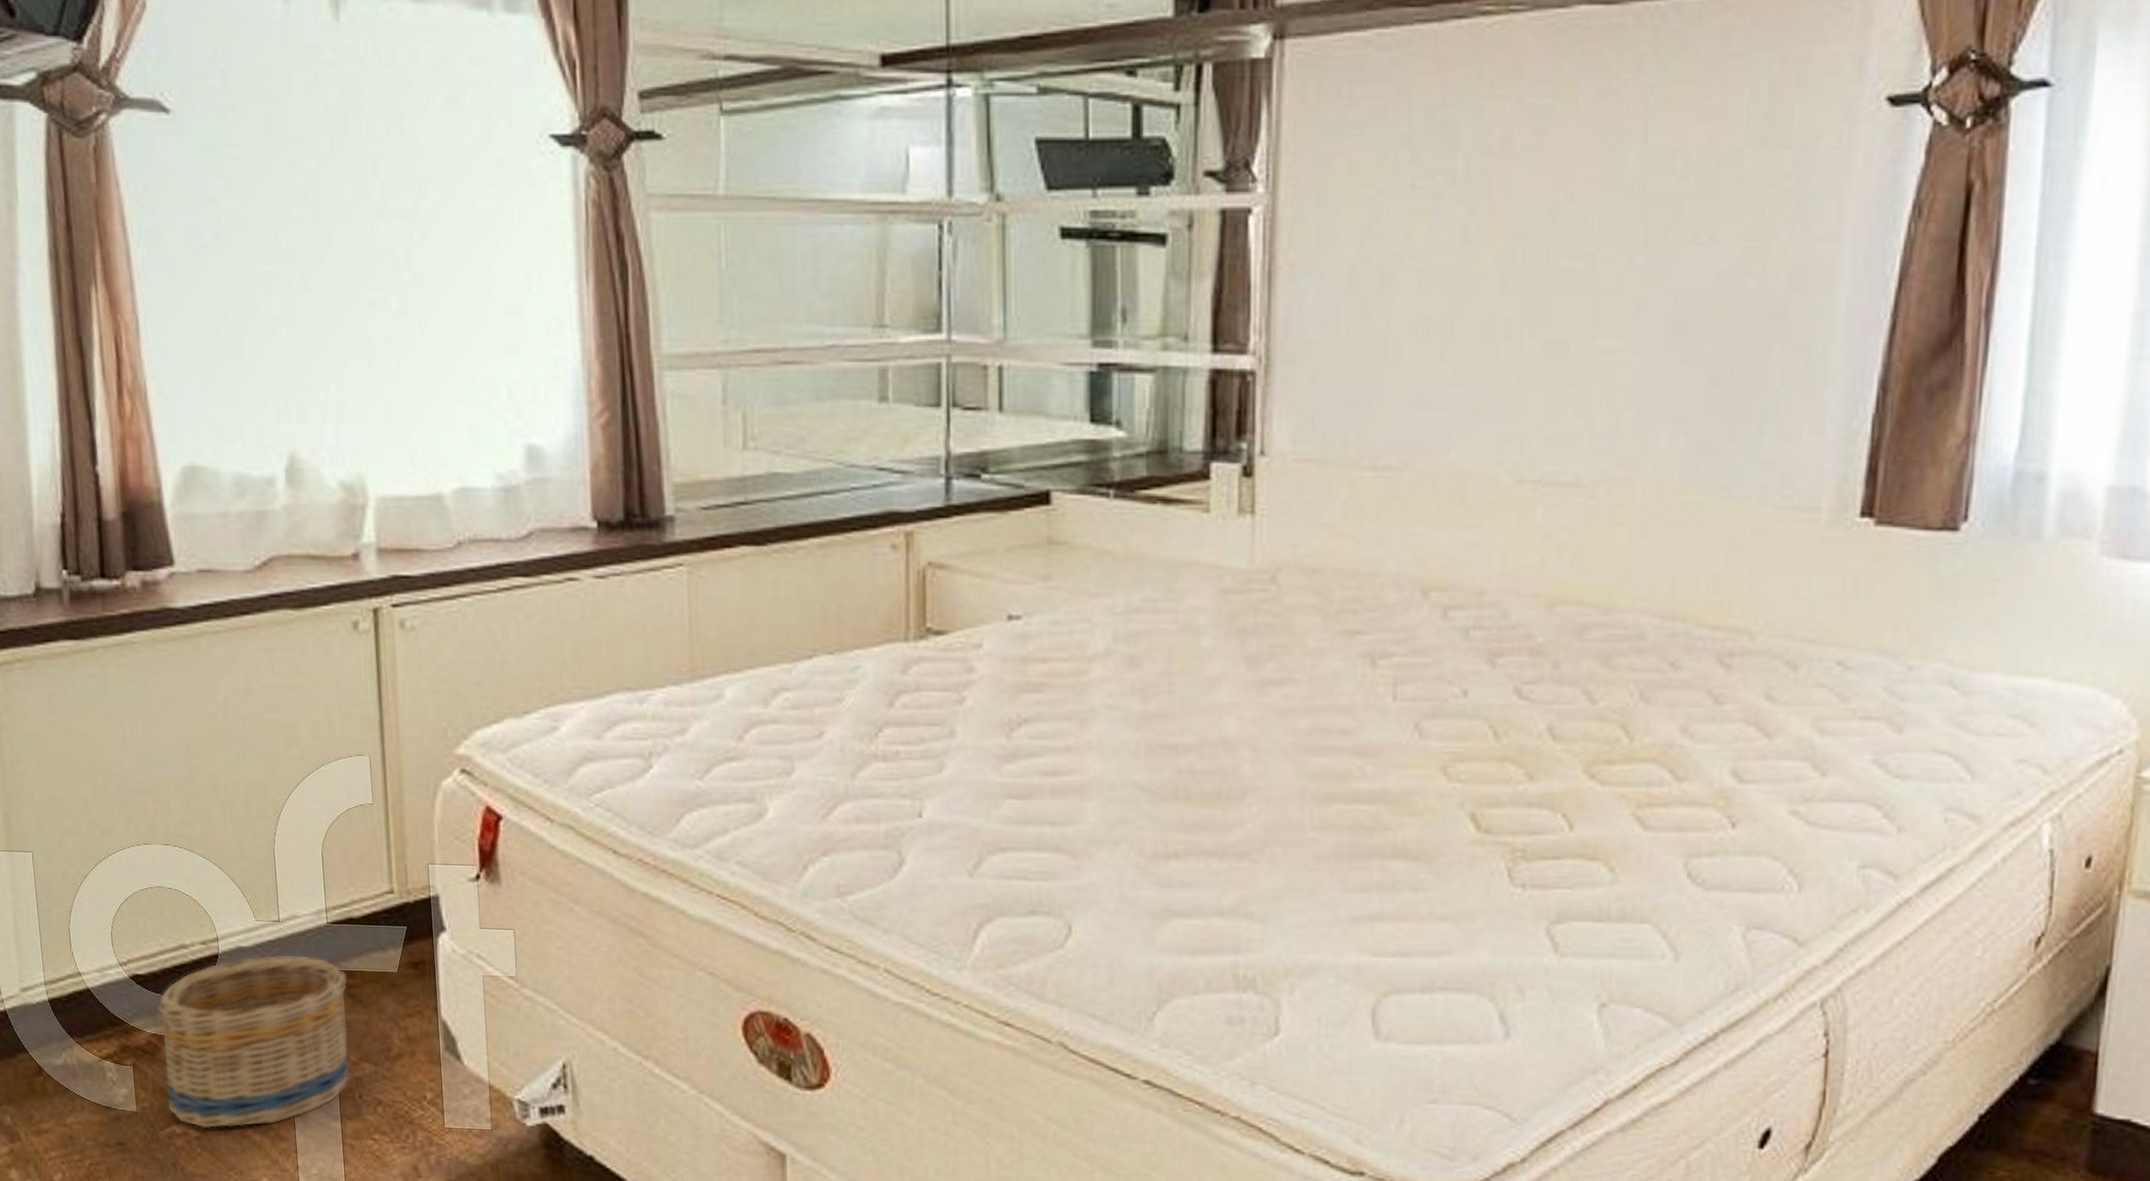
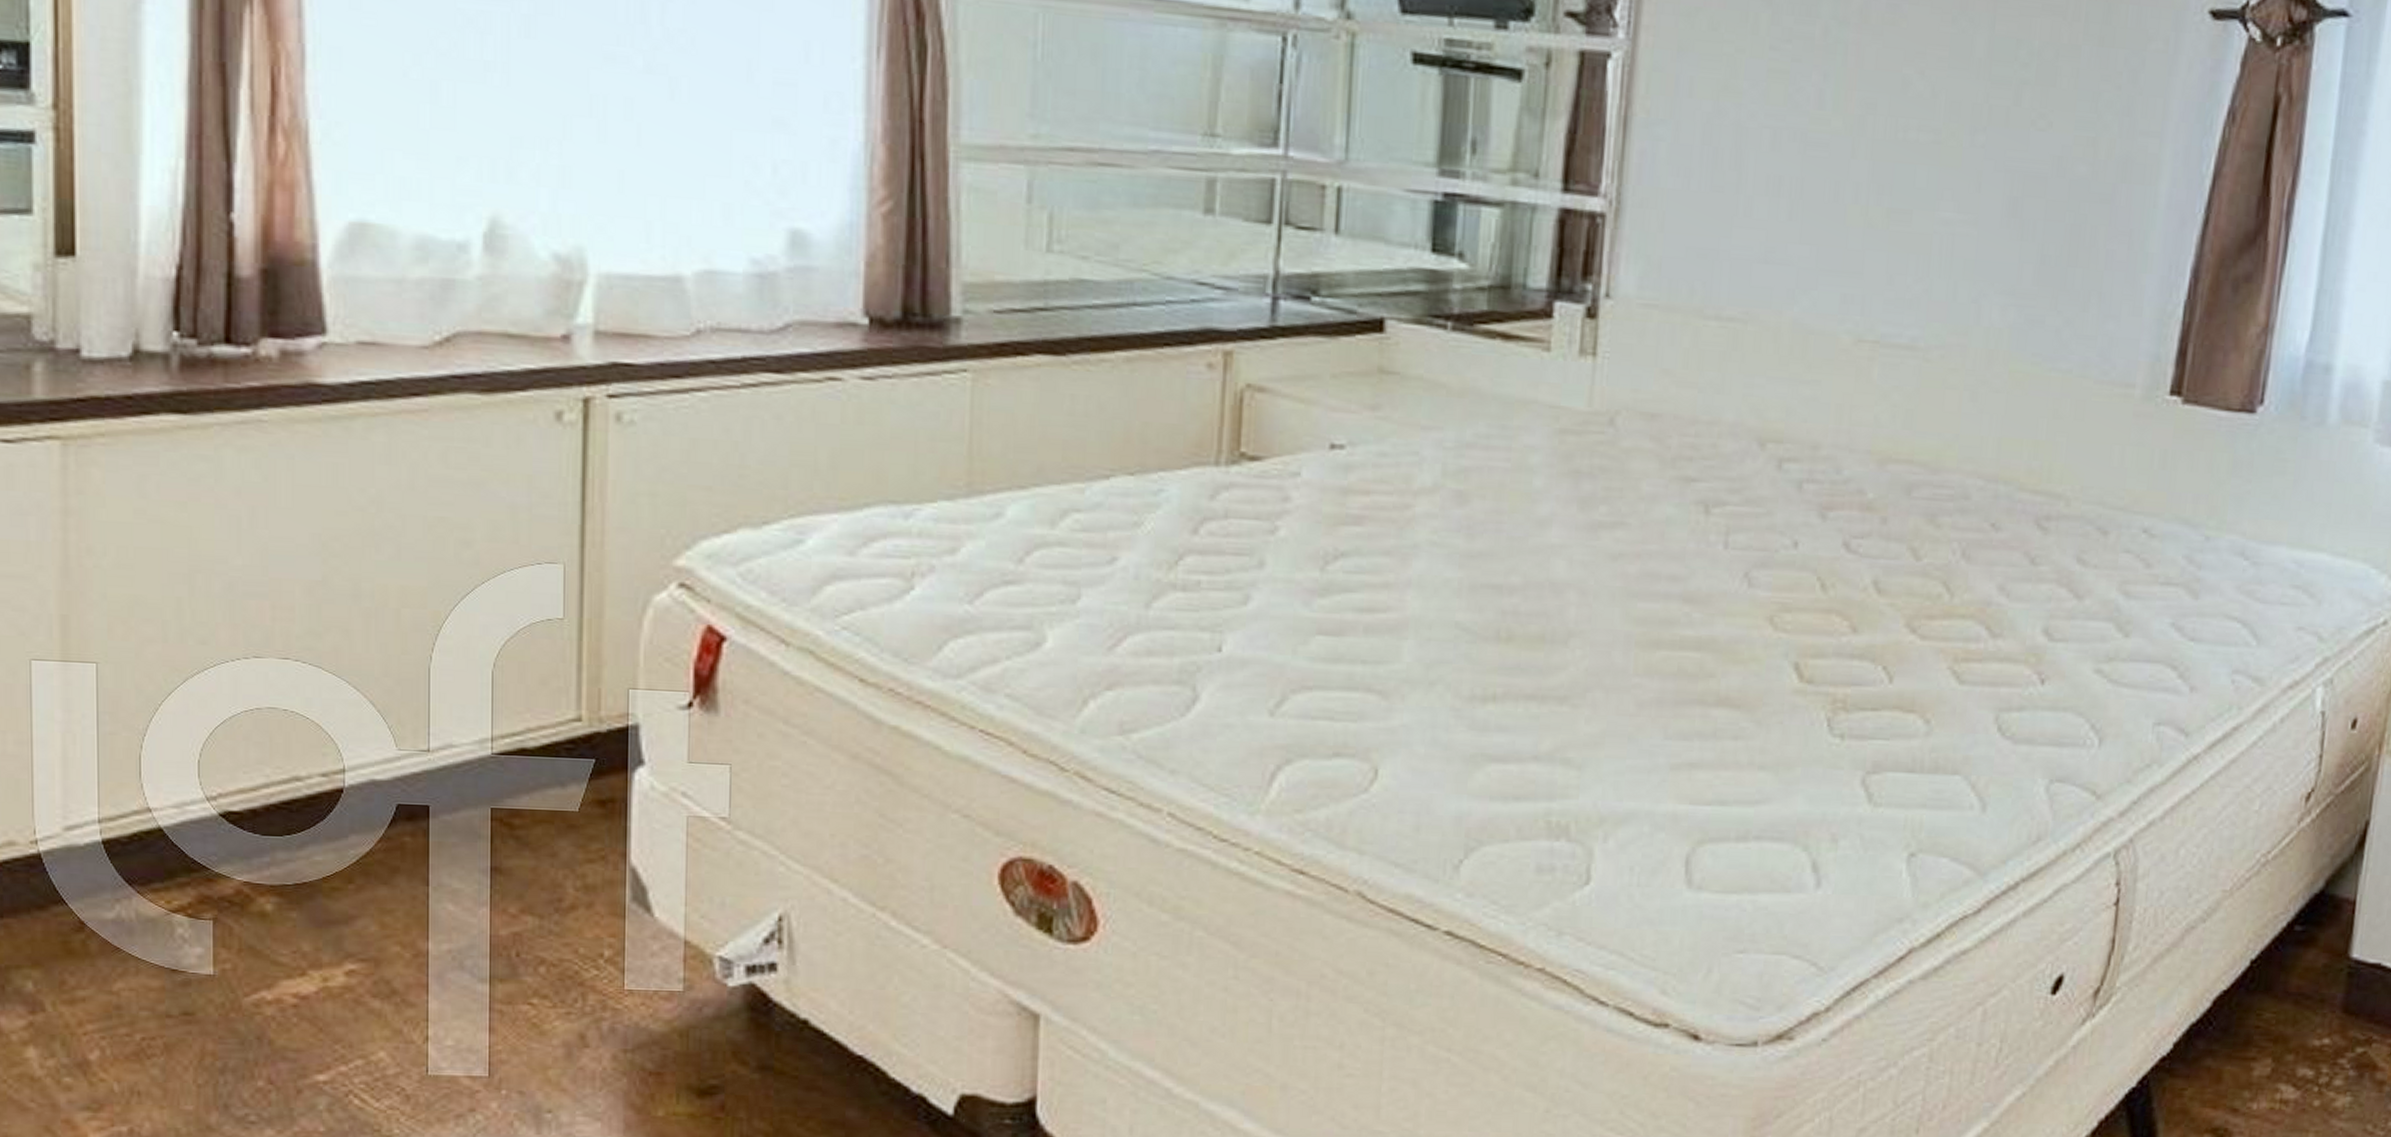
basket: present [158,954,350,1129] -> none [255,789,513,994]

